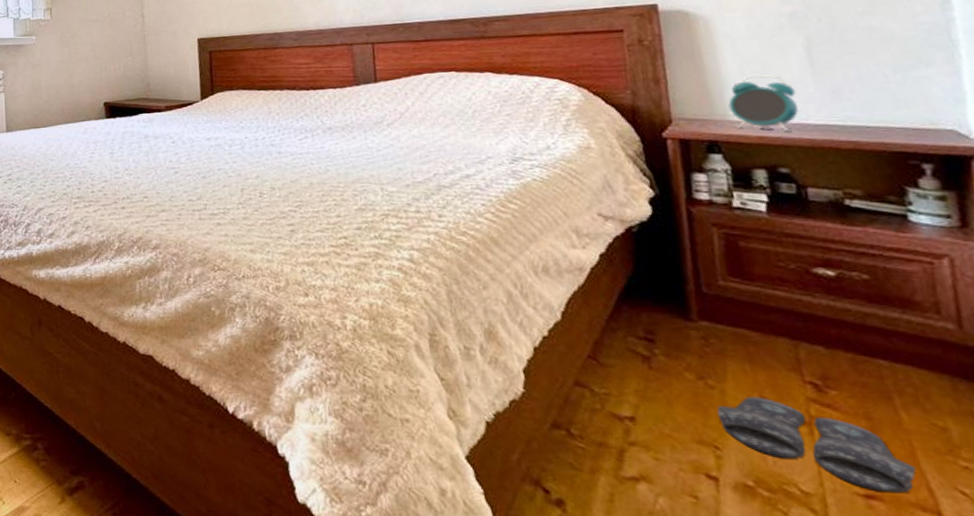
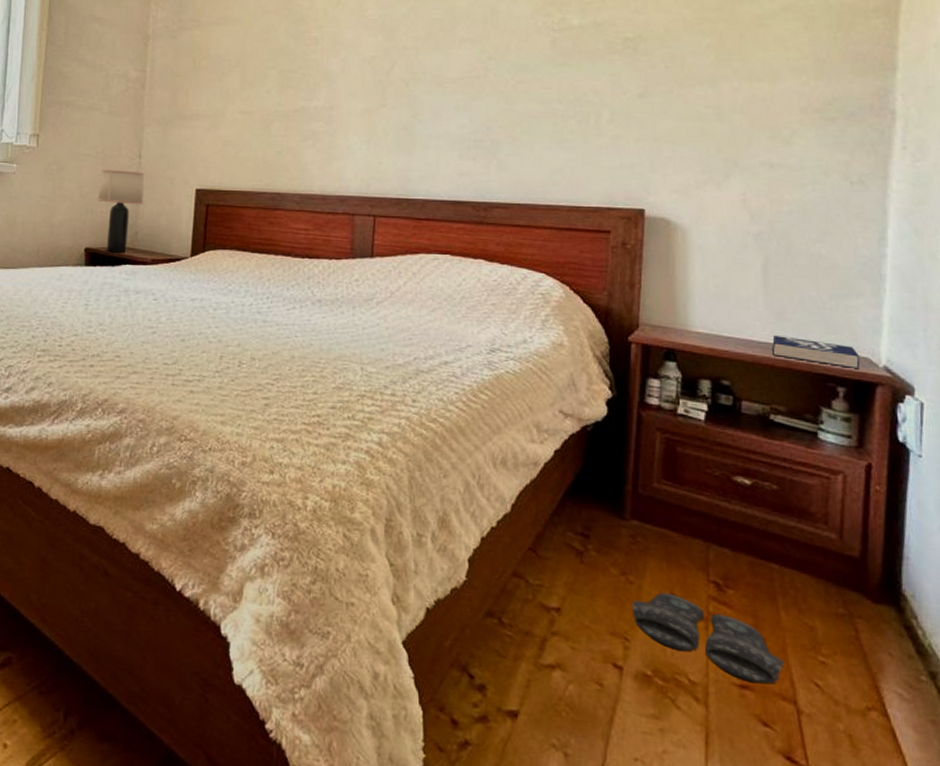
table lamp: none [109,29,151,105] -> present [97,169,145,254]
alarm clock: present [728,74,798,133] -> none [690,288,748,347]
book: none [831,115,945,143] -> present [772,334,860,368]

